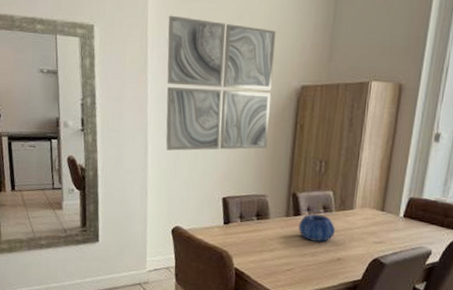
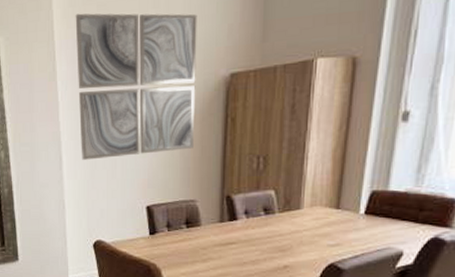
decorative bowl: present [298,214,336,242] -> none [234,217,280,248]

